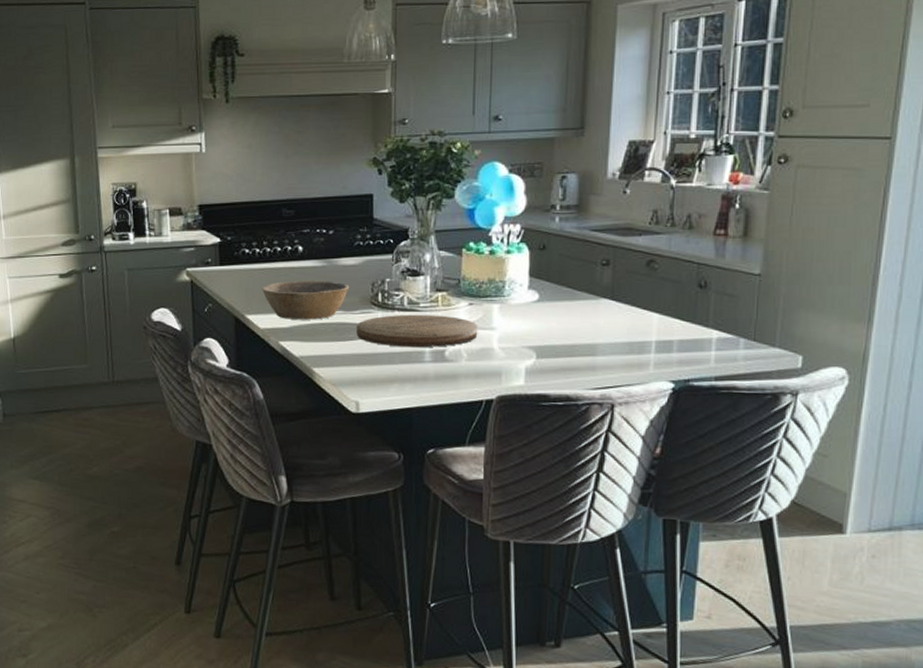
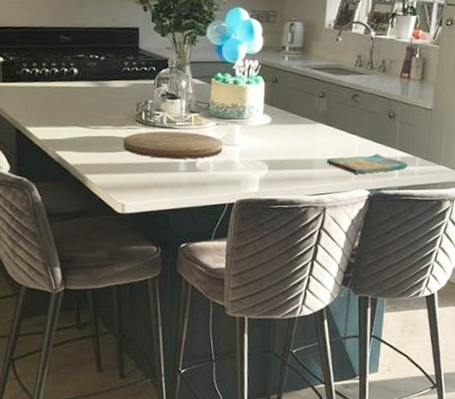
bowl: present [262,280,350,320] -> none [41,98,118,133]
dish towel: none [614,334,729,362] -> present [327,153,408,174]

